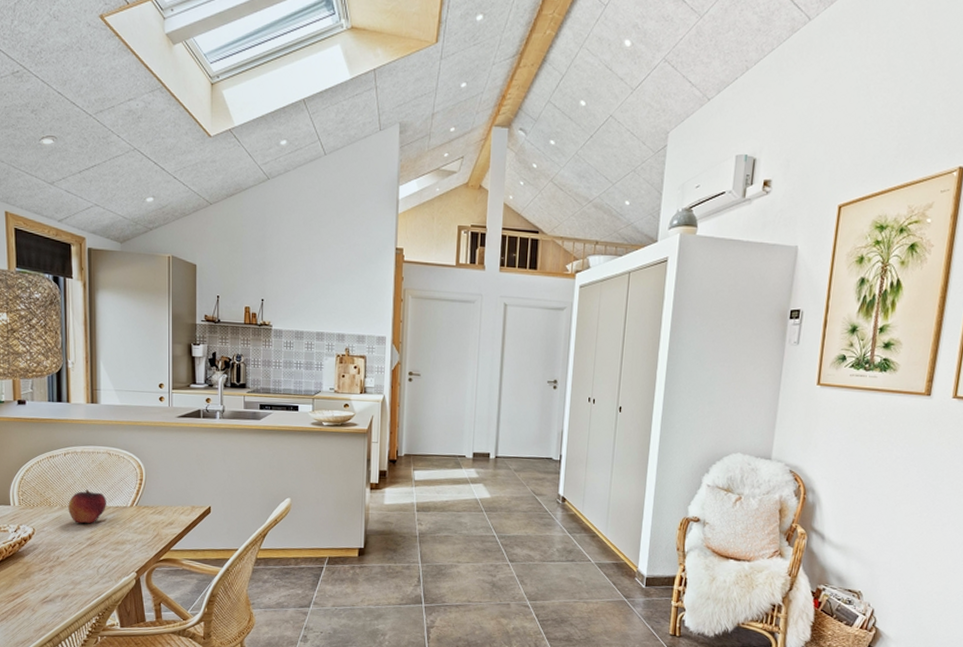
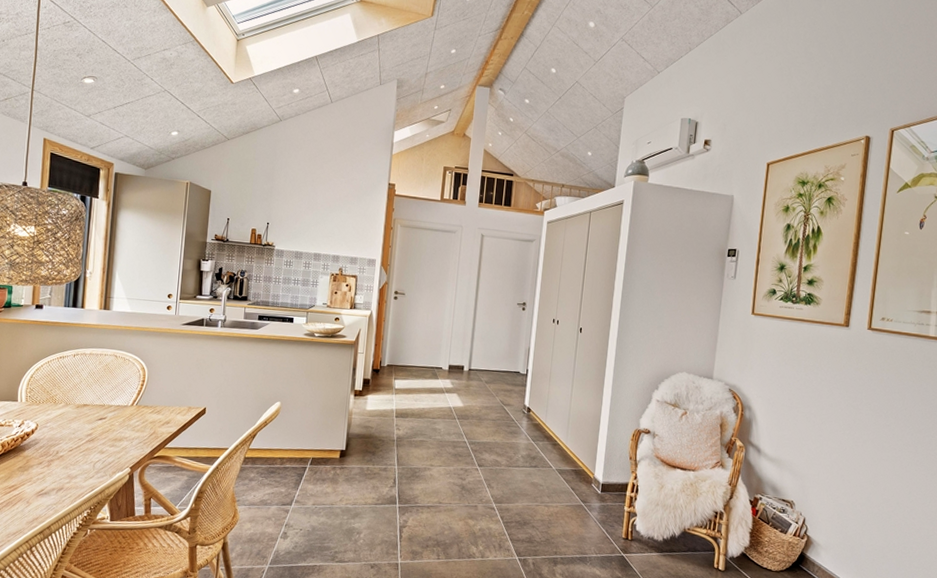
fruit: present [68,489,106,524] -> none [72,388,109,421]

